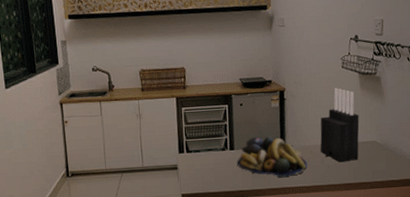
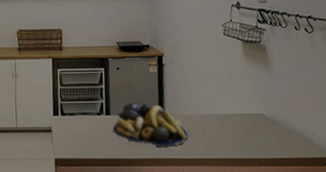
knife block: present [320,88,360,163] -> none [201,55,245,135]

